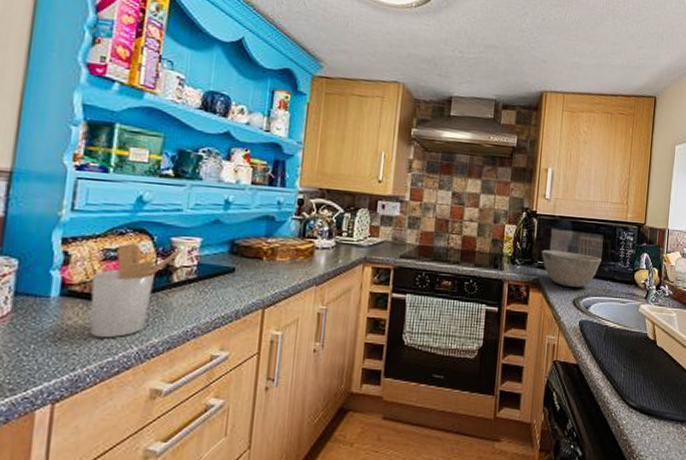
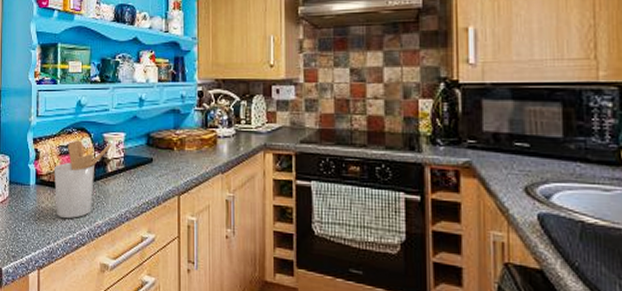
bowl: present [541,250,601,288] -> none [470,126,563,172]

